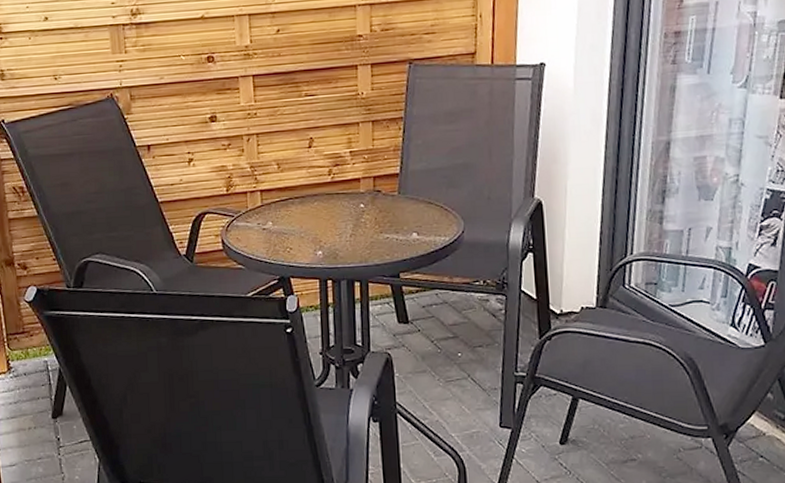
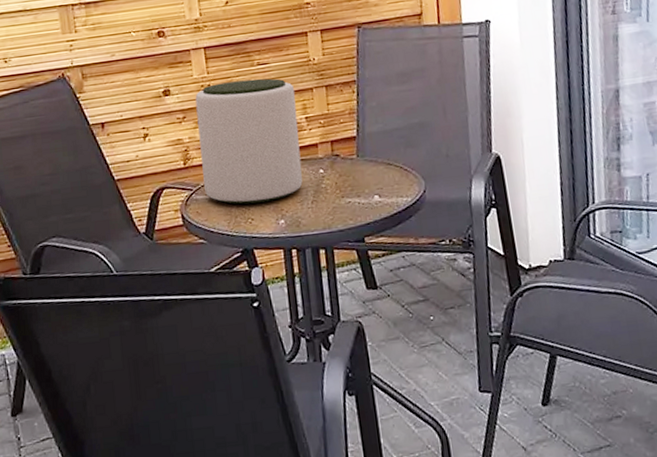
plant pot: none [241,110,343,234] -> present [195,78,303,205]

